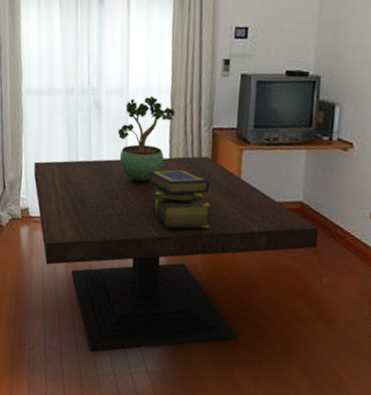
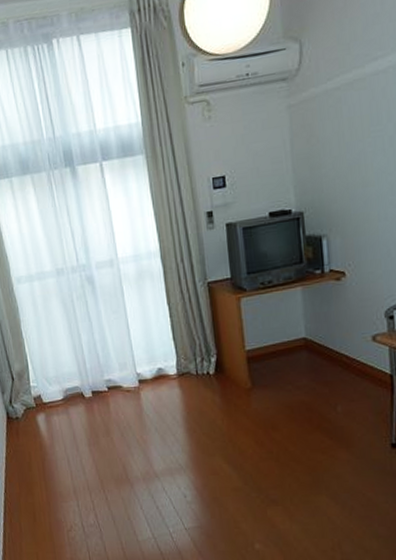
coffee table: present [33,156,319,352] -> none [38,311,327,520]
potted plant: present [117,95,175,182] -> none [114,260,168,349]
stack of books: present [149,170,210,229] -> none [153,329,221,389]

